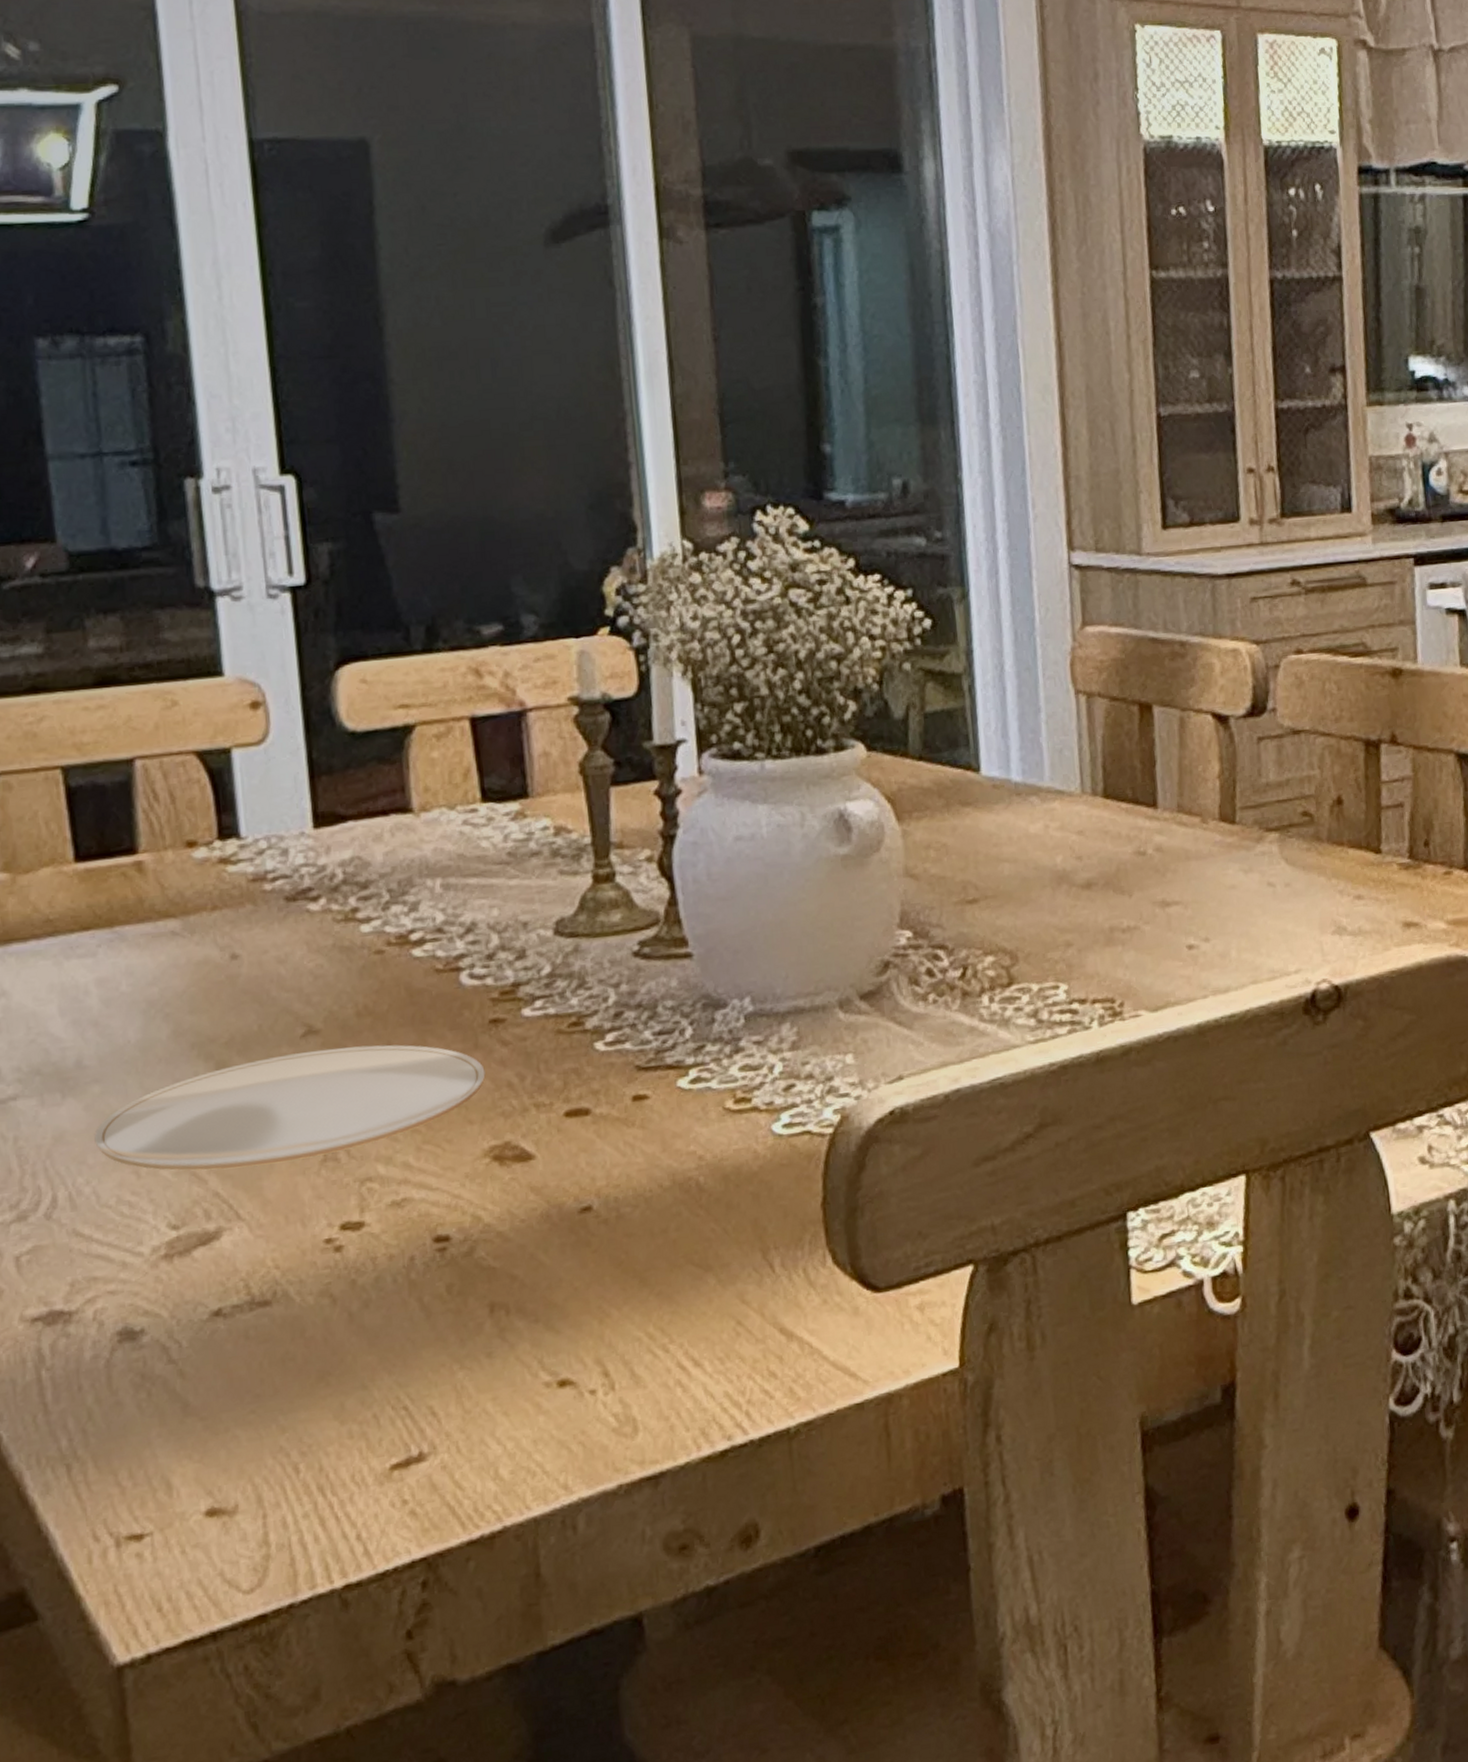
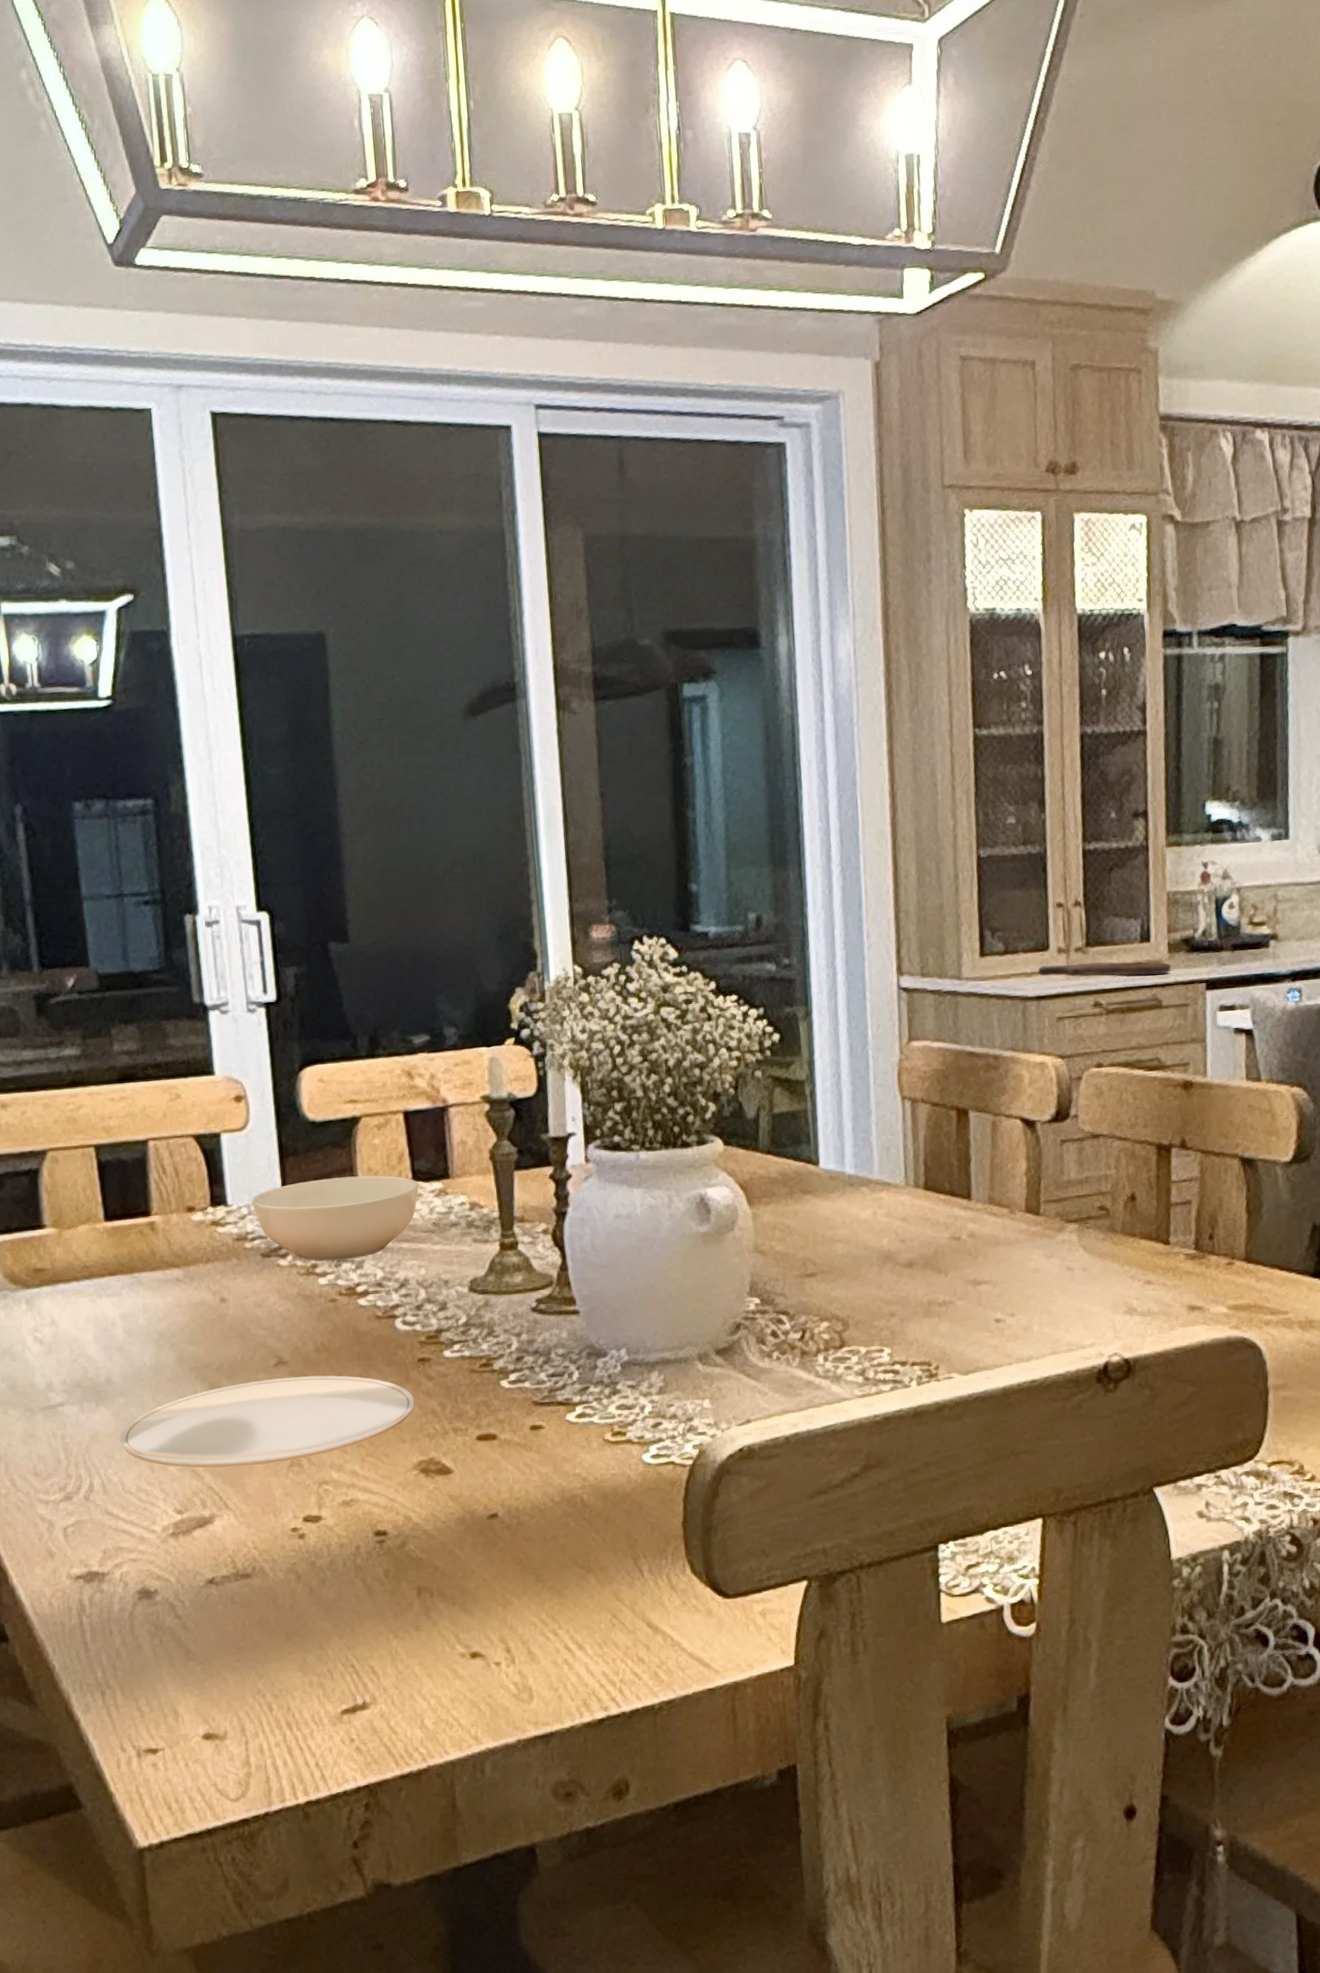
bowl: none [272,796,491,905] -> present [251,1175,420,1262]
cutting board: none [1228,534,1375,553] -> present [1038,961,1171,978]

